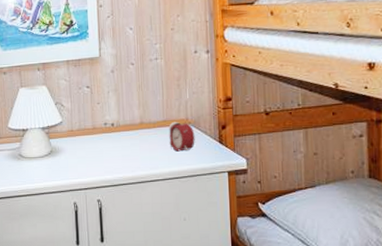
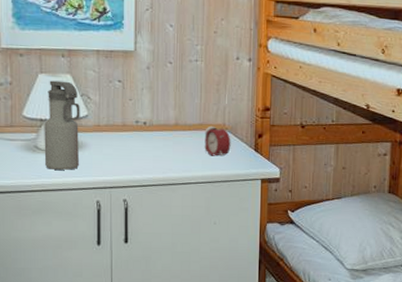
water bottle: none [26,92,57,175] -> present [44,80,80,170]

